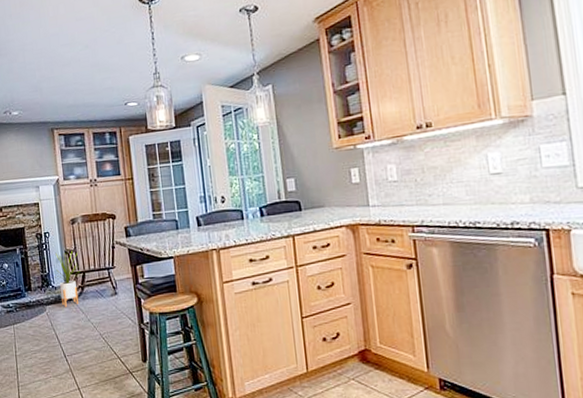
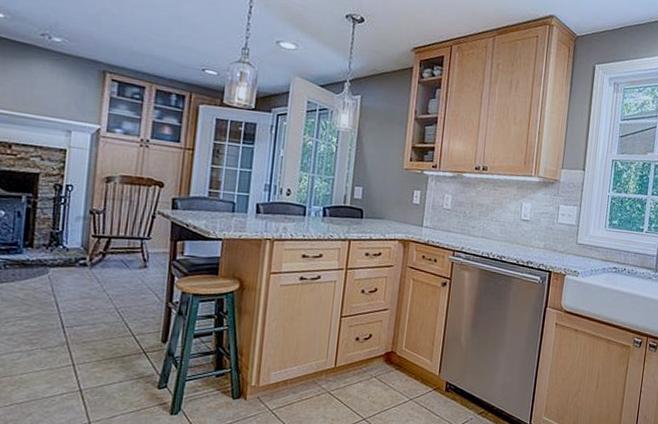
house plant: present [54,249,79,307] -> none [68,208,109,273]

